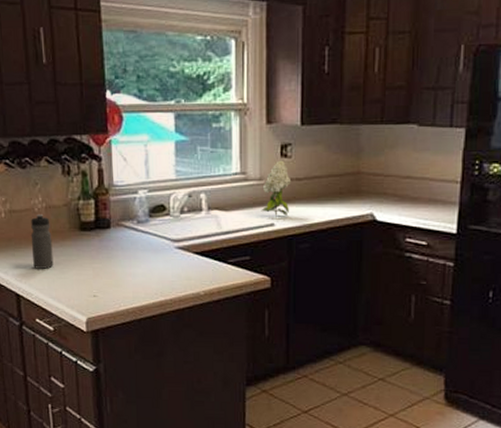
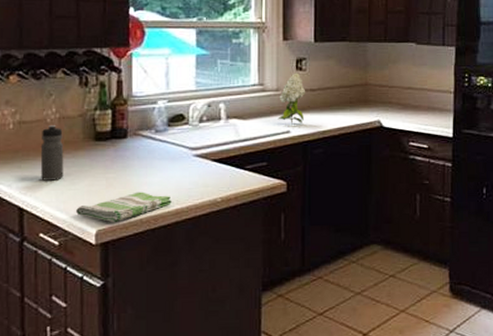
dish towel: none [66,282,156,312] -> present [75,192,172,223]

